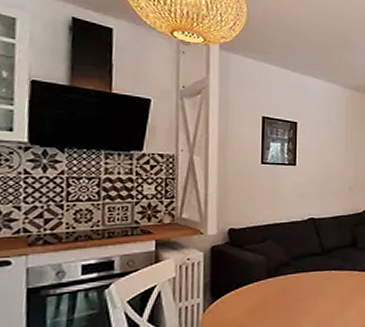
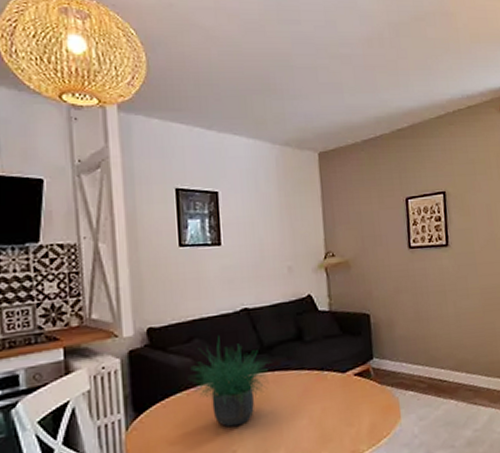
potted plant: none [259,240,330,314] -> present [187,337,272,428]

